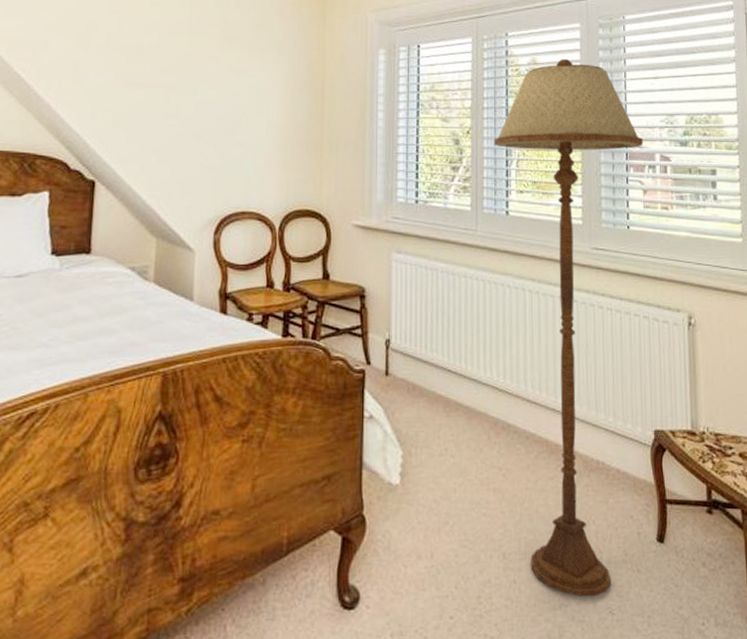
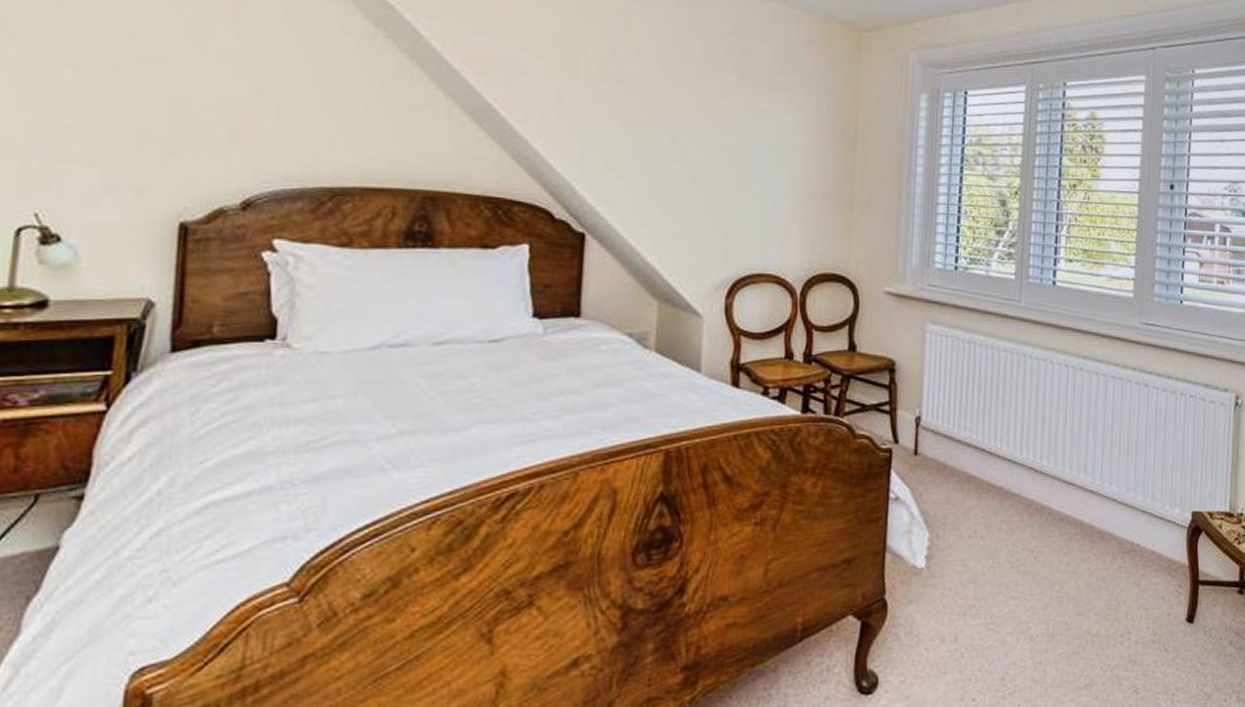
floor lamp: present [493,58,643,598] -> none [1043,114,1203,678]

